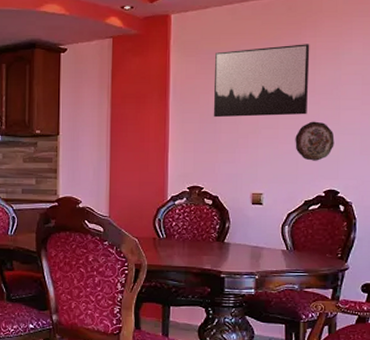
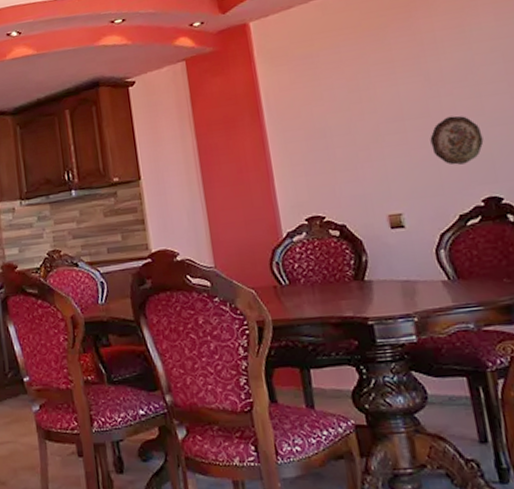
wall art: present [213,44,310,118] -> none [310,26,440,131]

